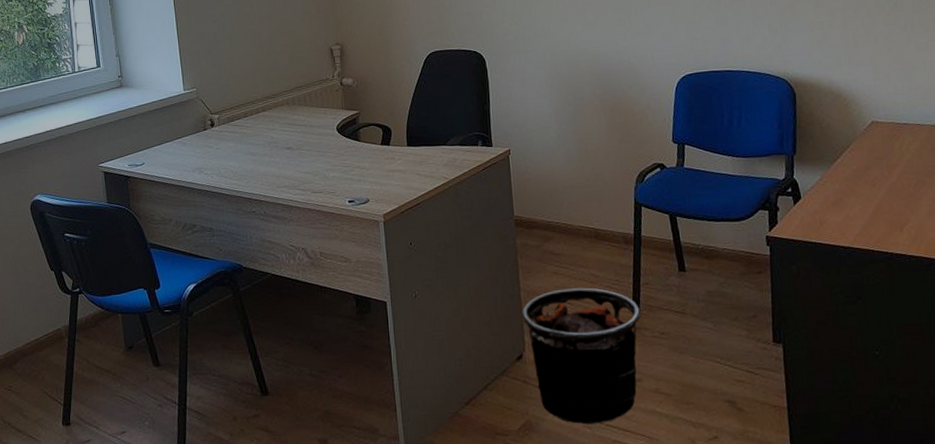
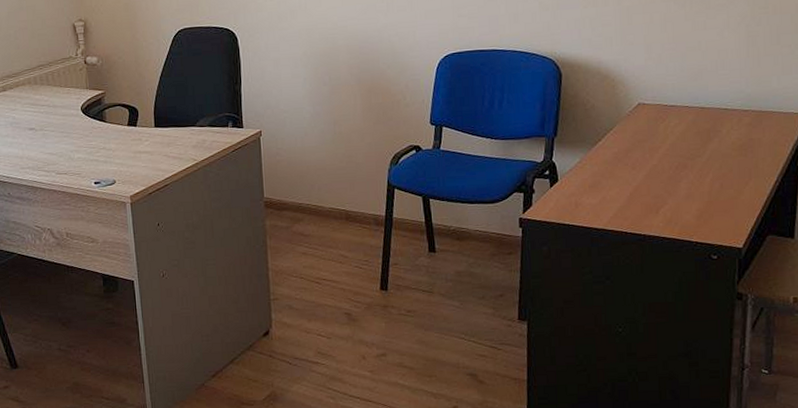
trash bin: present [521,287,641,425] -> none [269,268,388,395]

